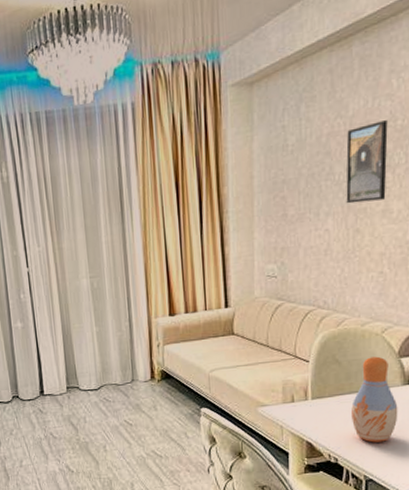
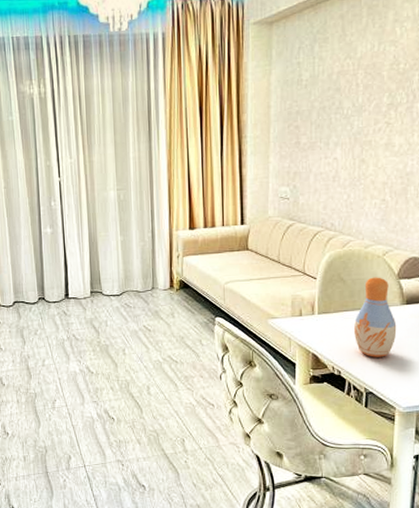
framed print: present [346,120,388,204] -> none [353,63,391,136]

